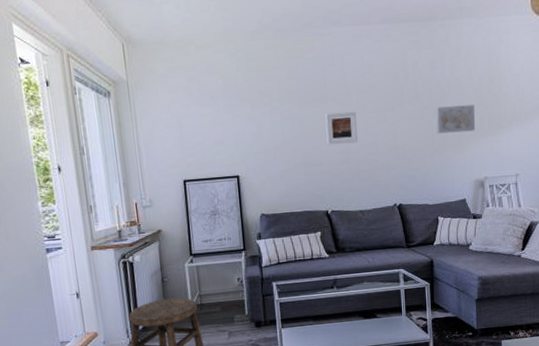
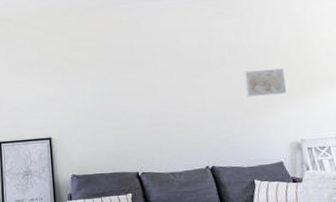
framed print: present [325,111,358,145] -> none [133,77,166,109]

